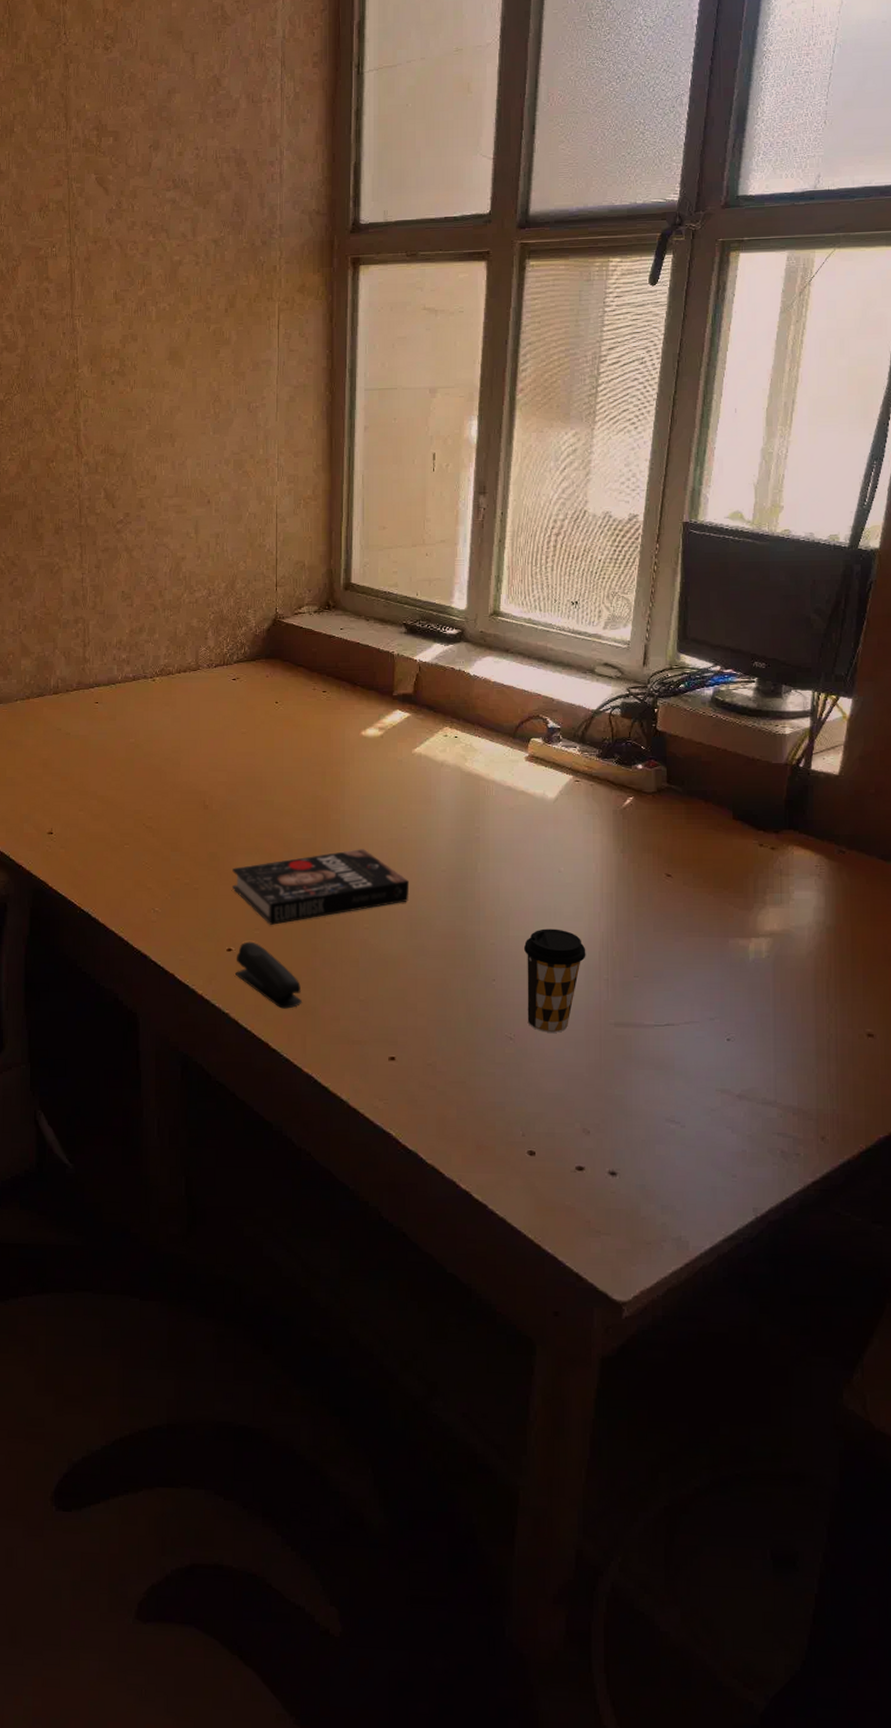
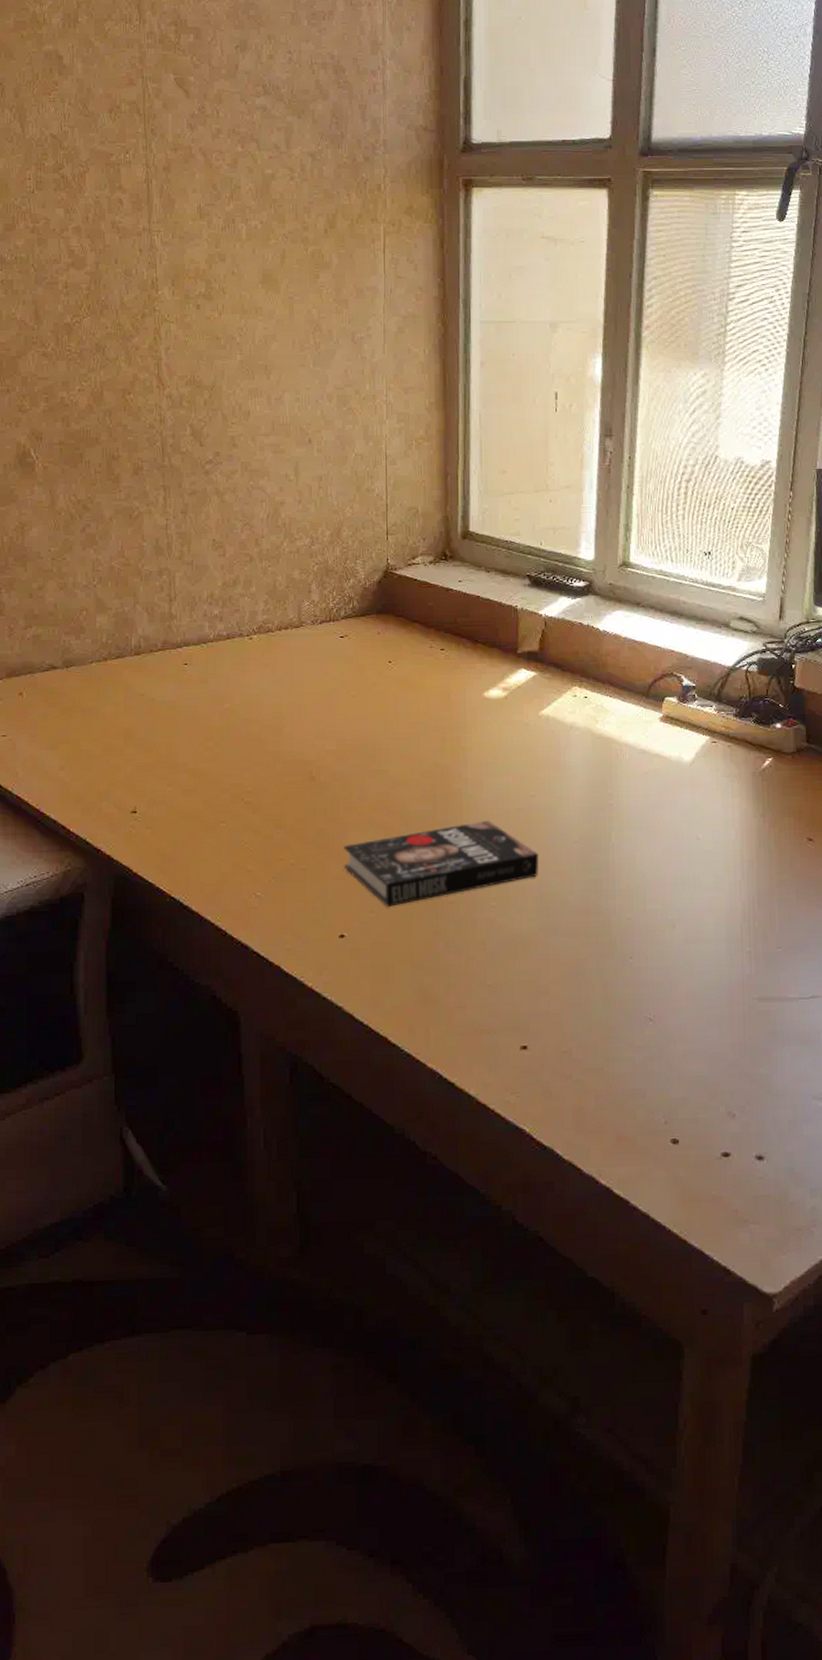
stapler: present [236,941,302,1009] -> none [349,926,424,999]
coffee cup: present [523,928,586,1033] -> none [661,900,727,1011]

